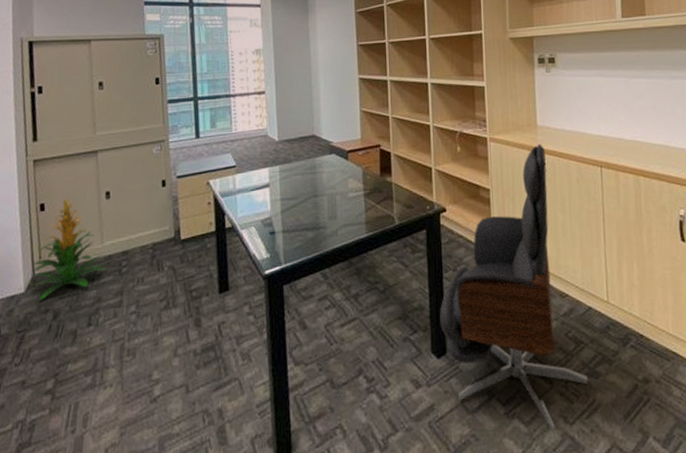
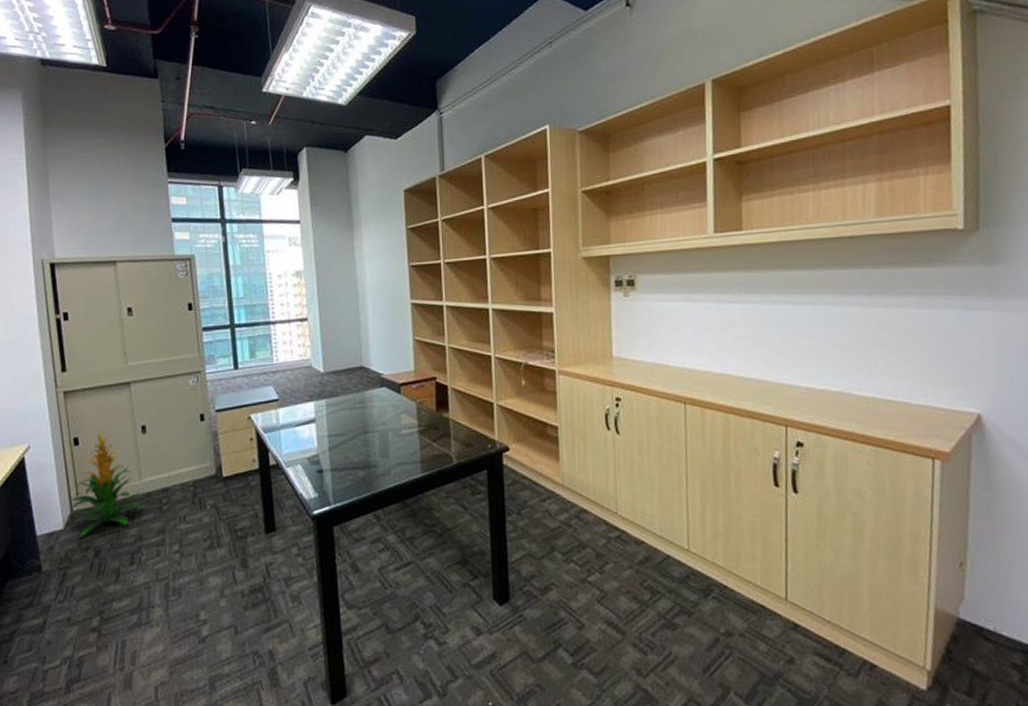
office chair: present [440,143,589,432] -> none [502,377,665,684]

